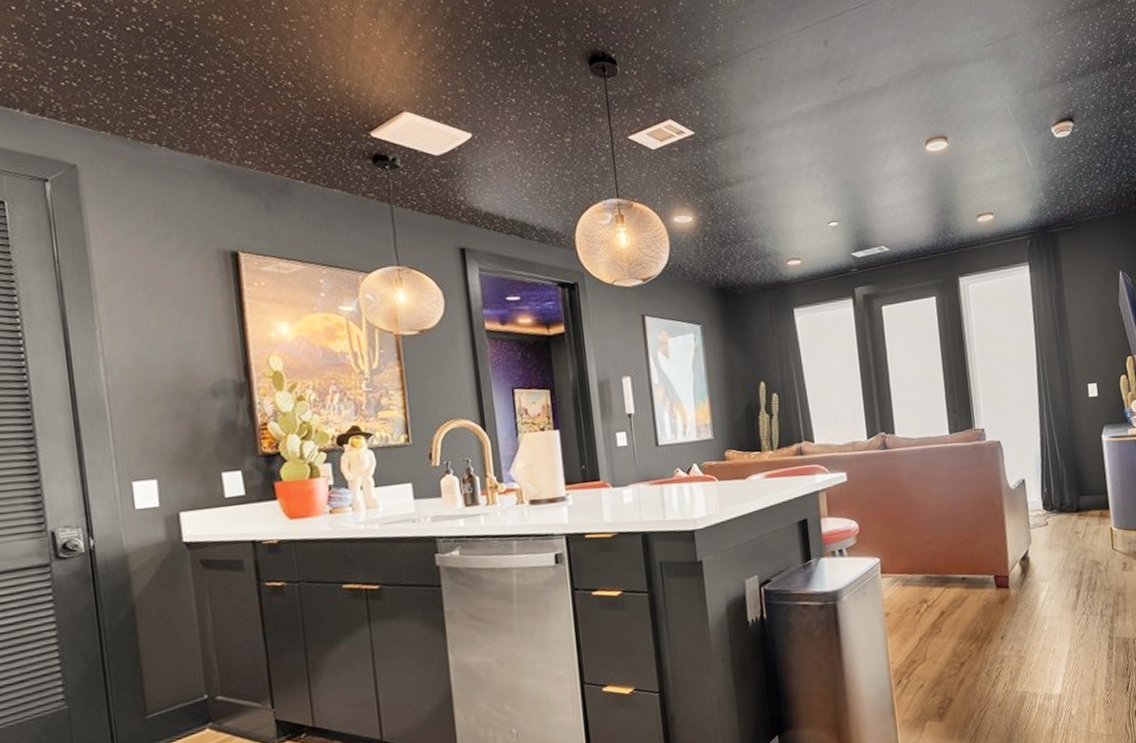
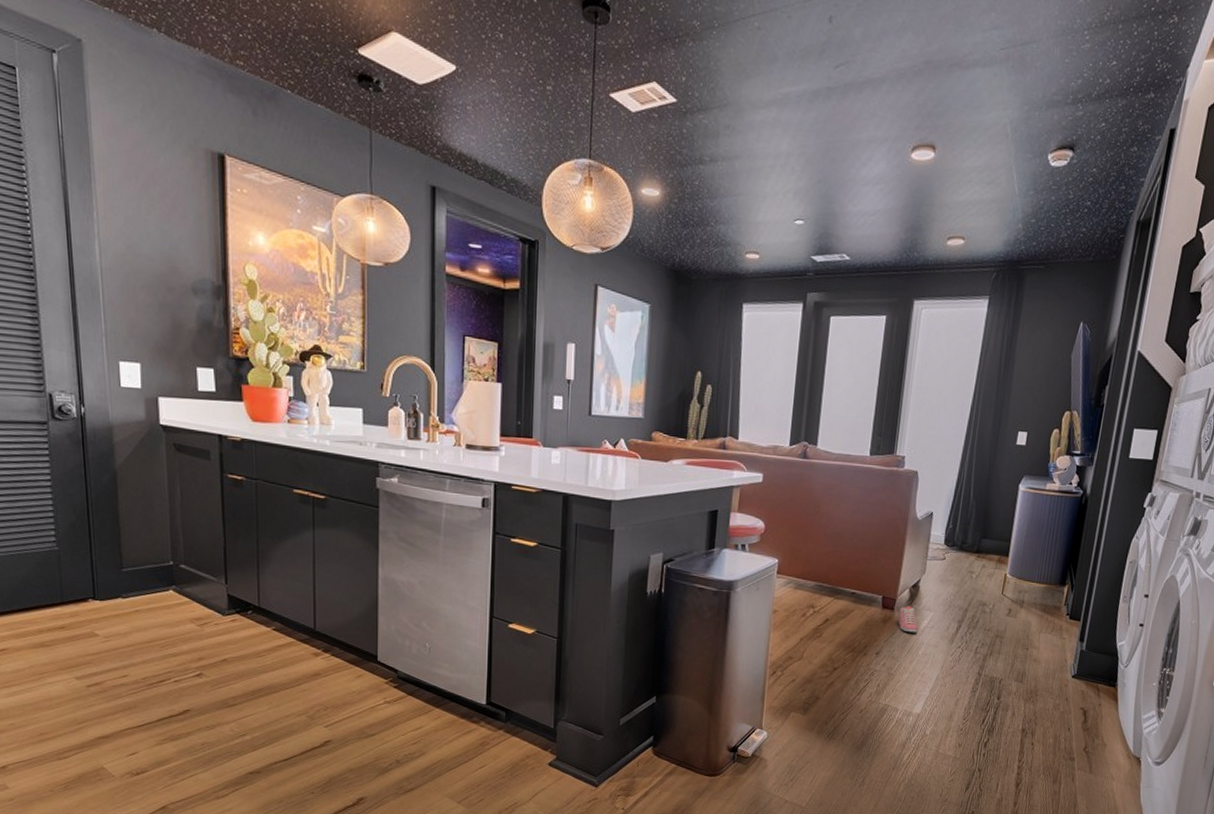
sneaker: none [1014,580,1038,609] -> present [898,606,918,633]

